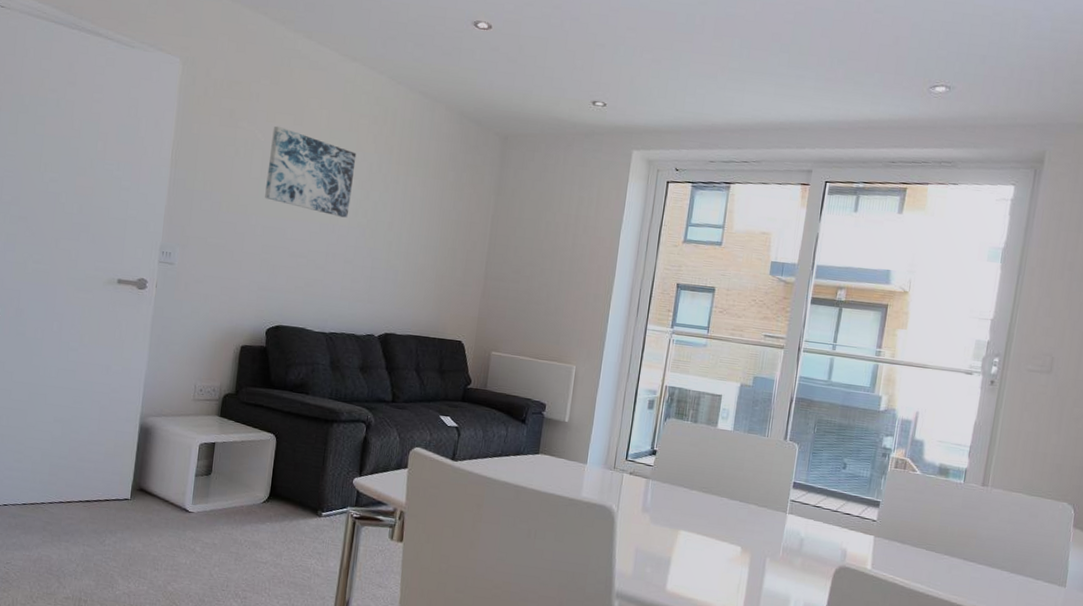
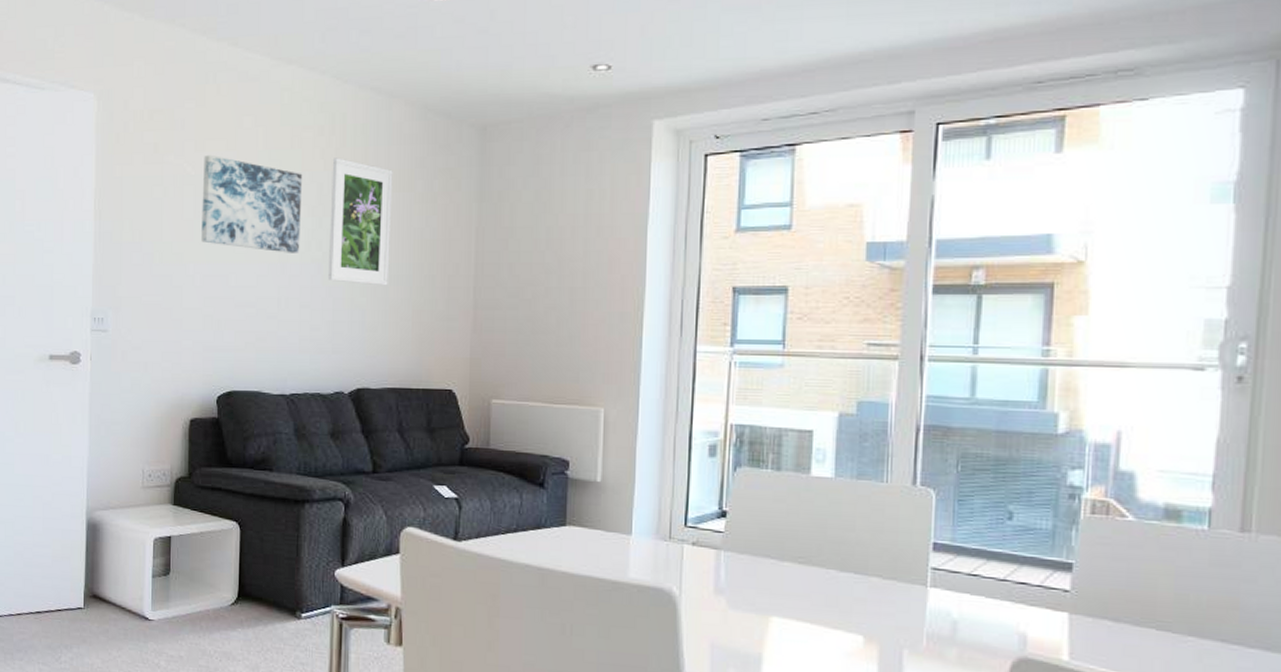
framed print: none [369,144,431,253] -> present [327,158,393,286]

